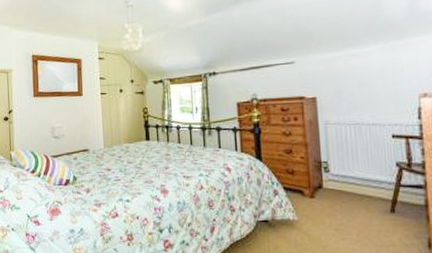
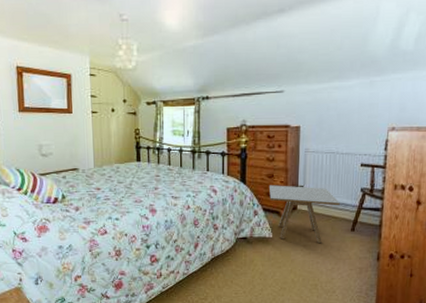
side table: none [287,161,373,228] -> present [268,185,340,244]

